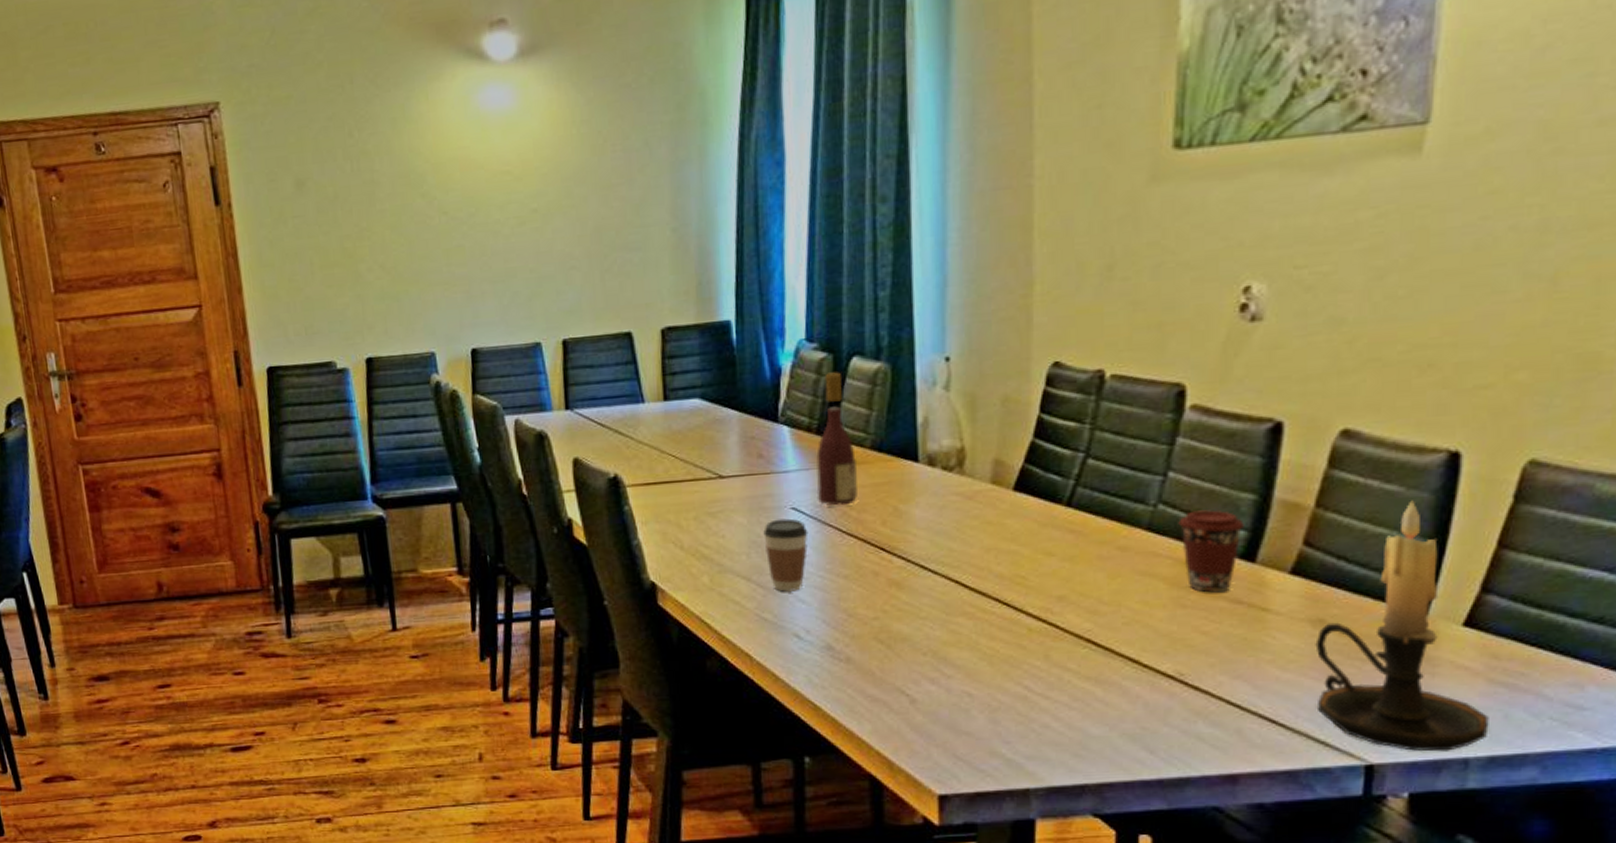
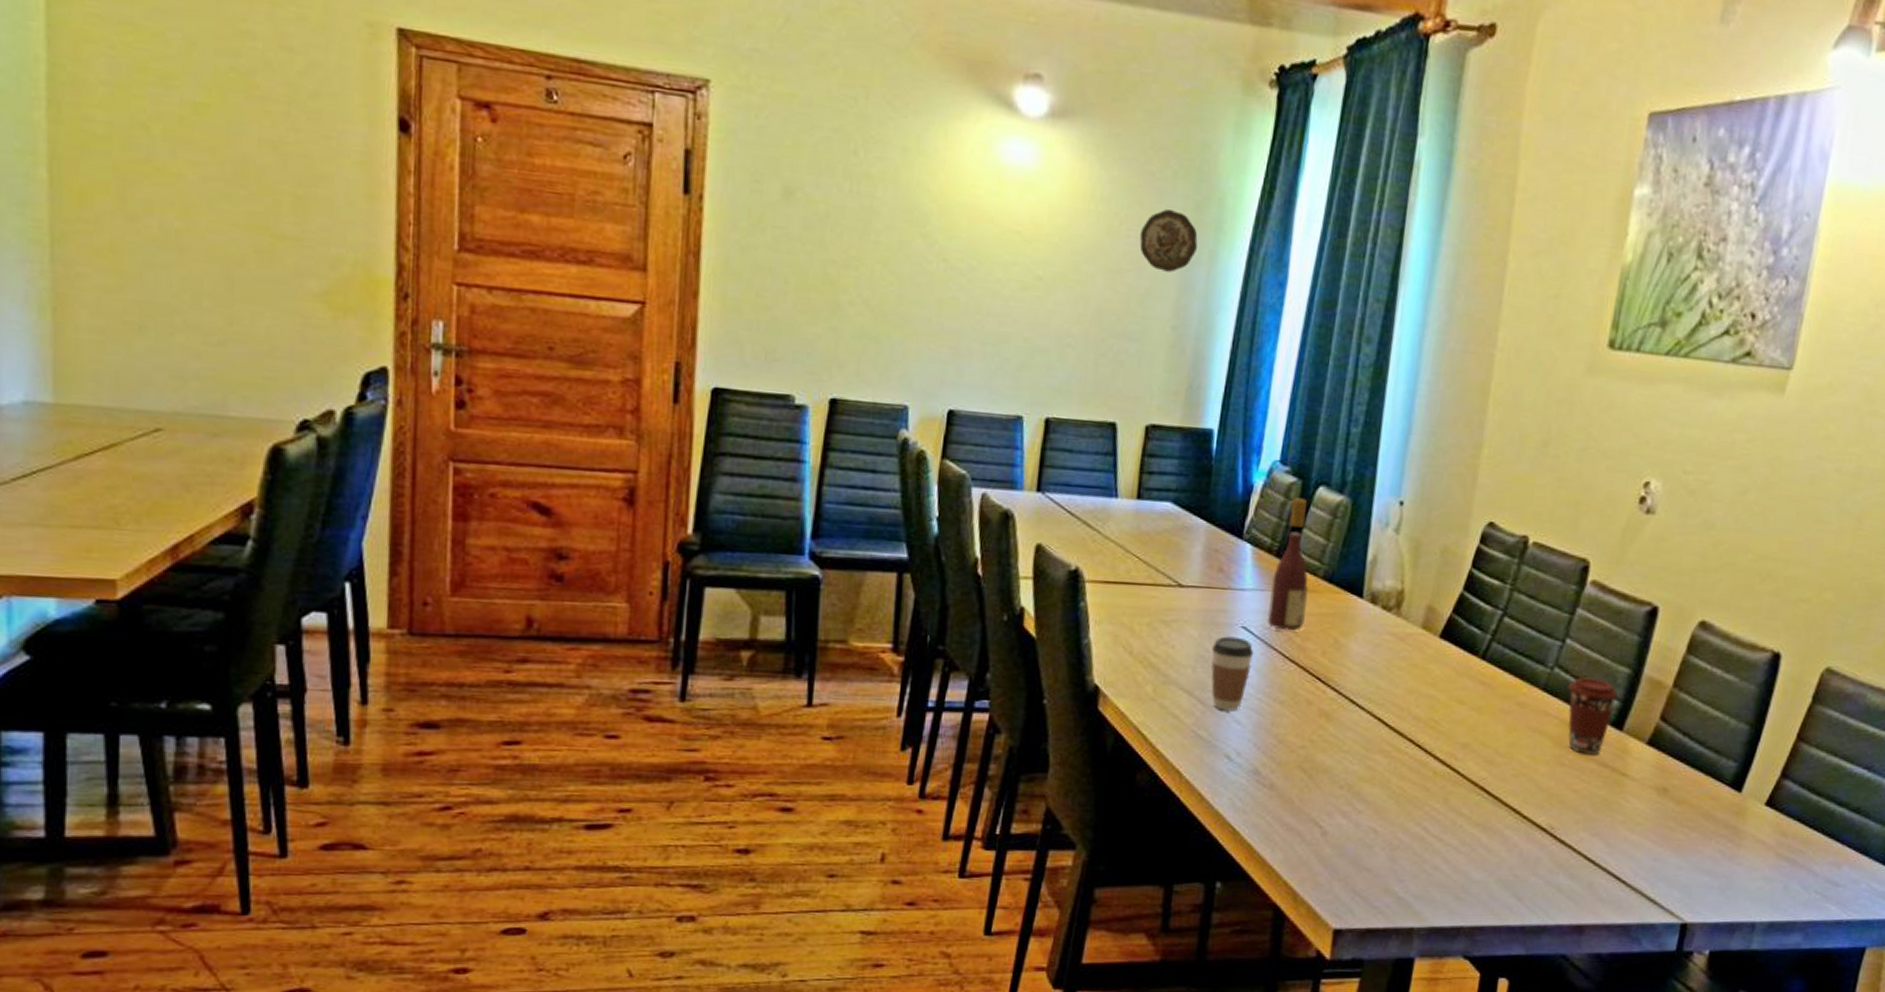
decorative plate: none [625,115,685,178] -> present [1139,209,1198,273]
candle holder: present [1315,500,1489,752] -> none [1652,690,1774,915]

